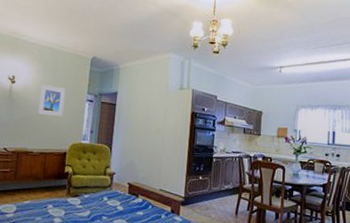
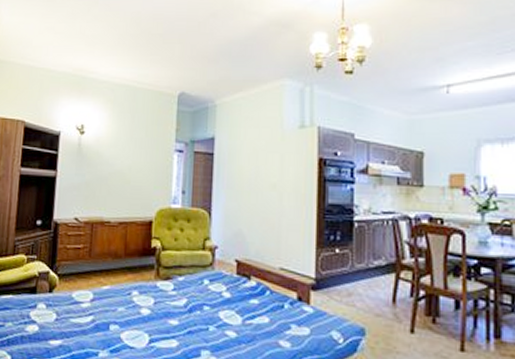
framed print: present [38,85,66,116] -> none [114,134,148,174]

